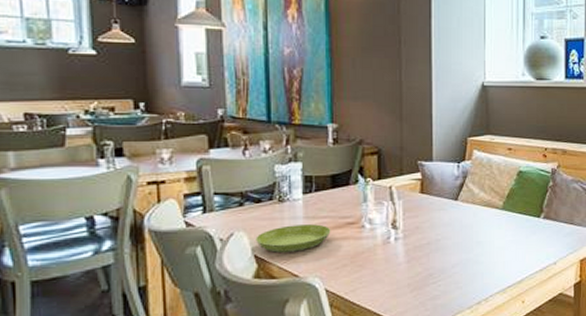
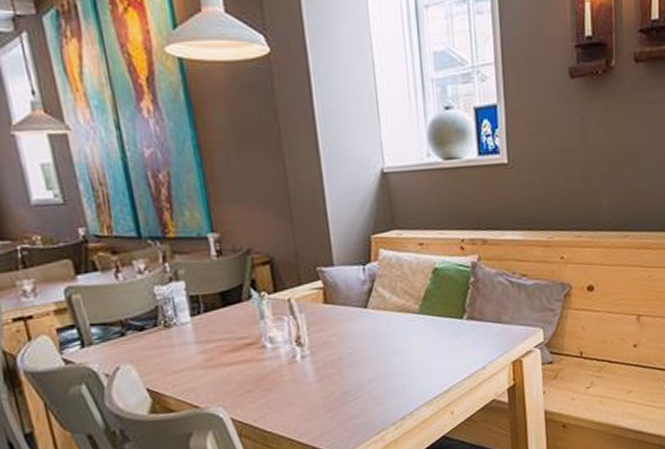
saucer: present [255,224,331,253] -> none [145,348,229,384]

